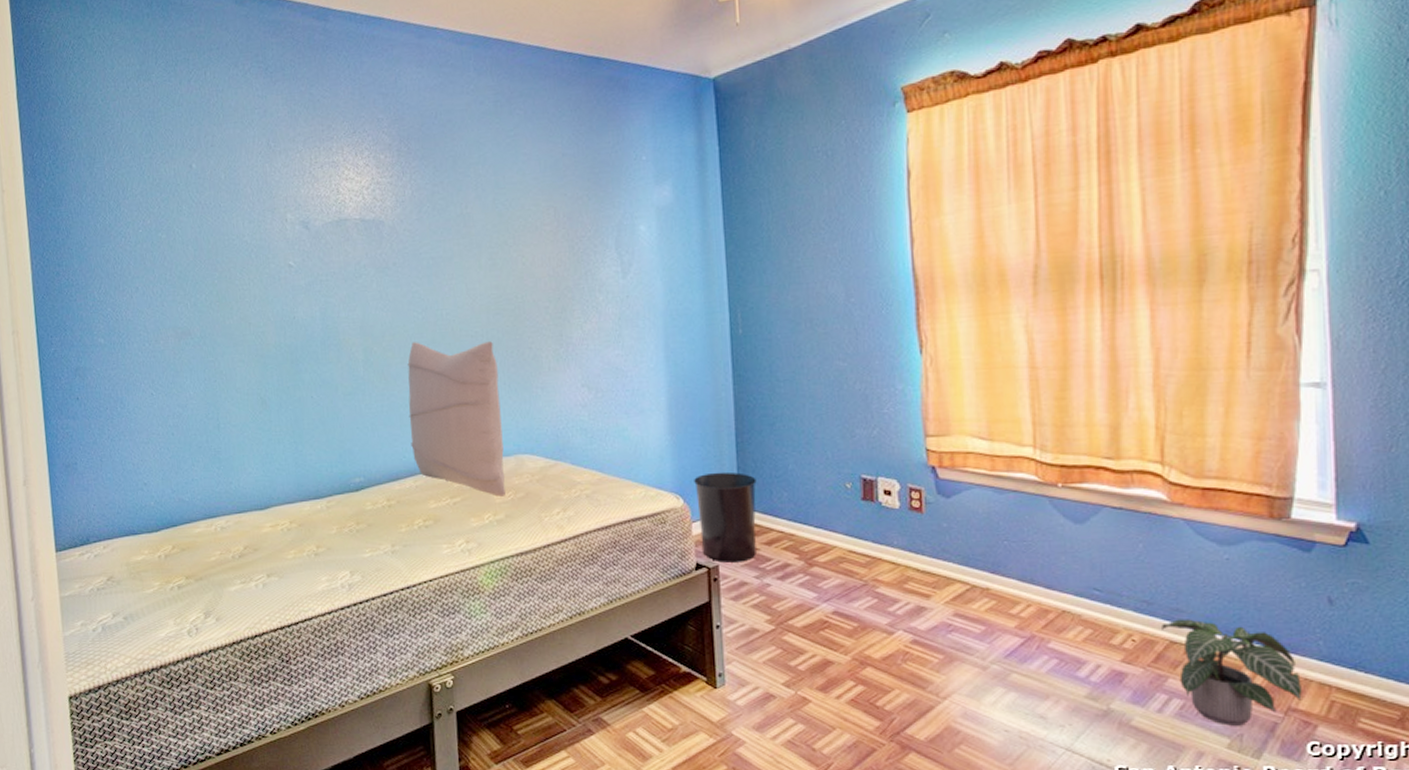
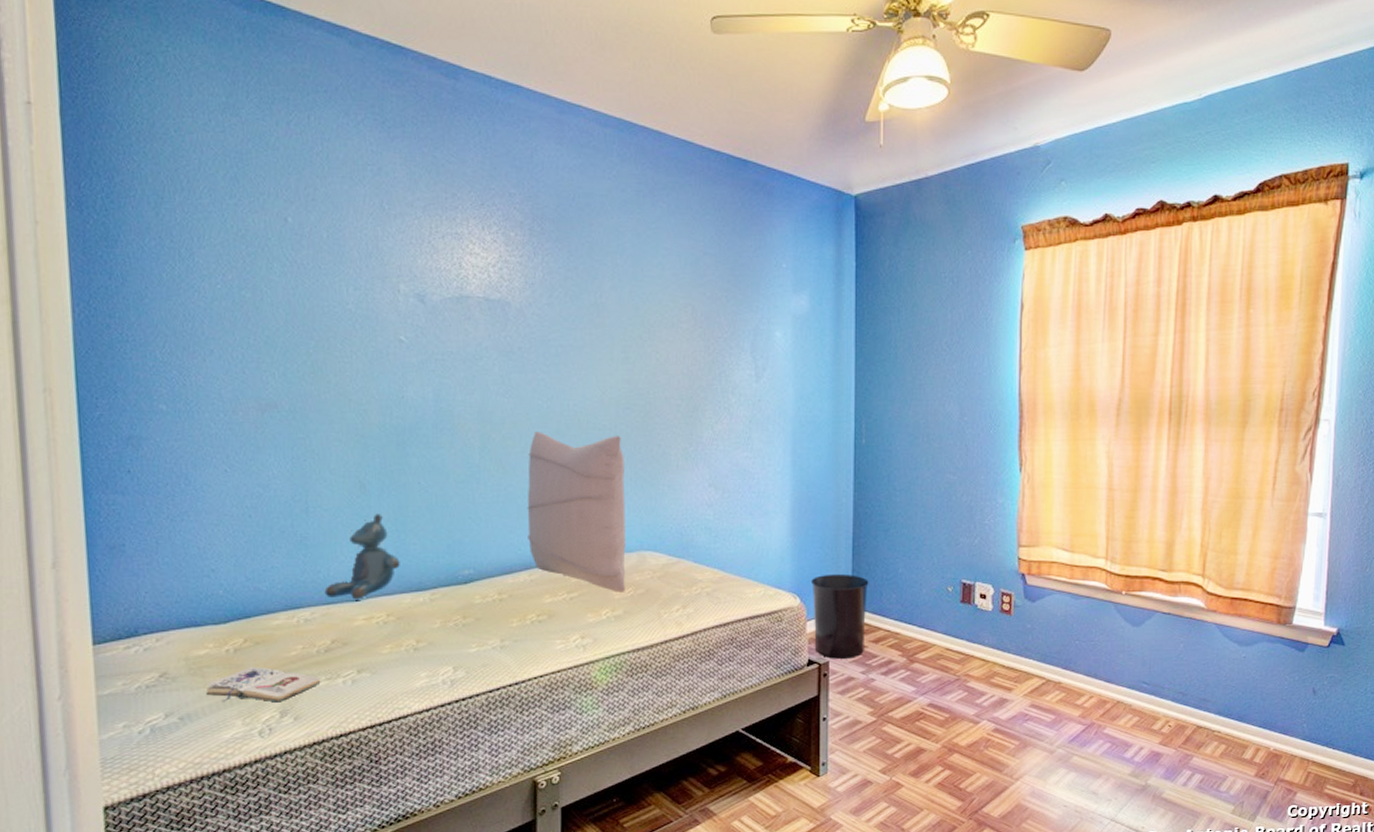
paperback book: none [143,571,237,604] -> present [205,667,321,703]
stuffed animal: none [236,427,299,509] -> present [324,513,400,600]
potted plant: present [1162,619,1302,726] -> none [1192,707,1289,795]

